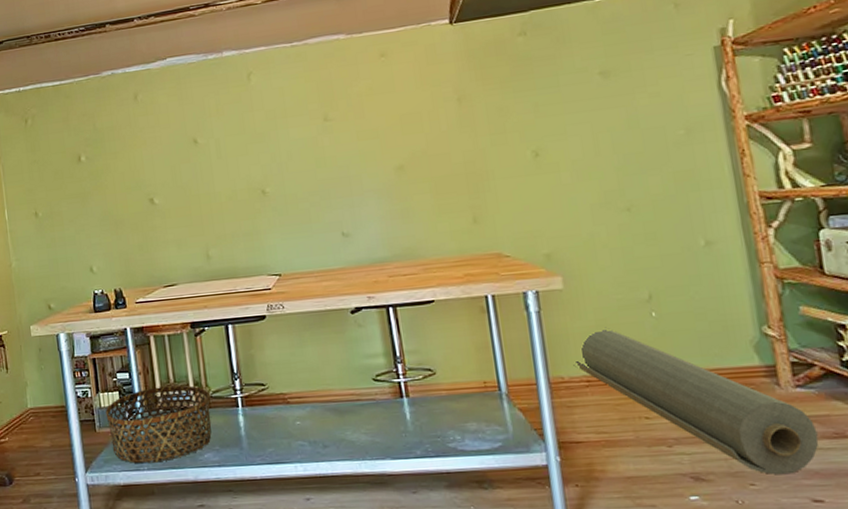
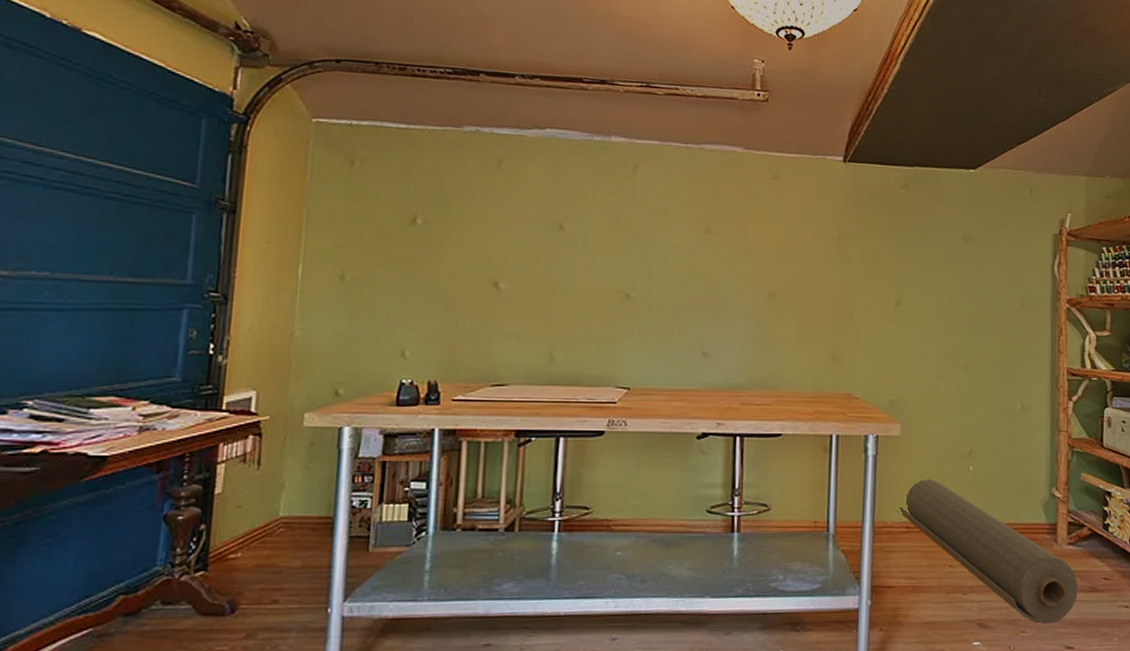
basket: present [105,385,212,464] -> none [385,502,523,593]

